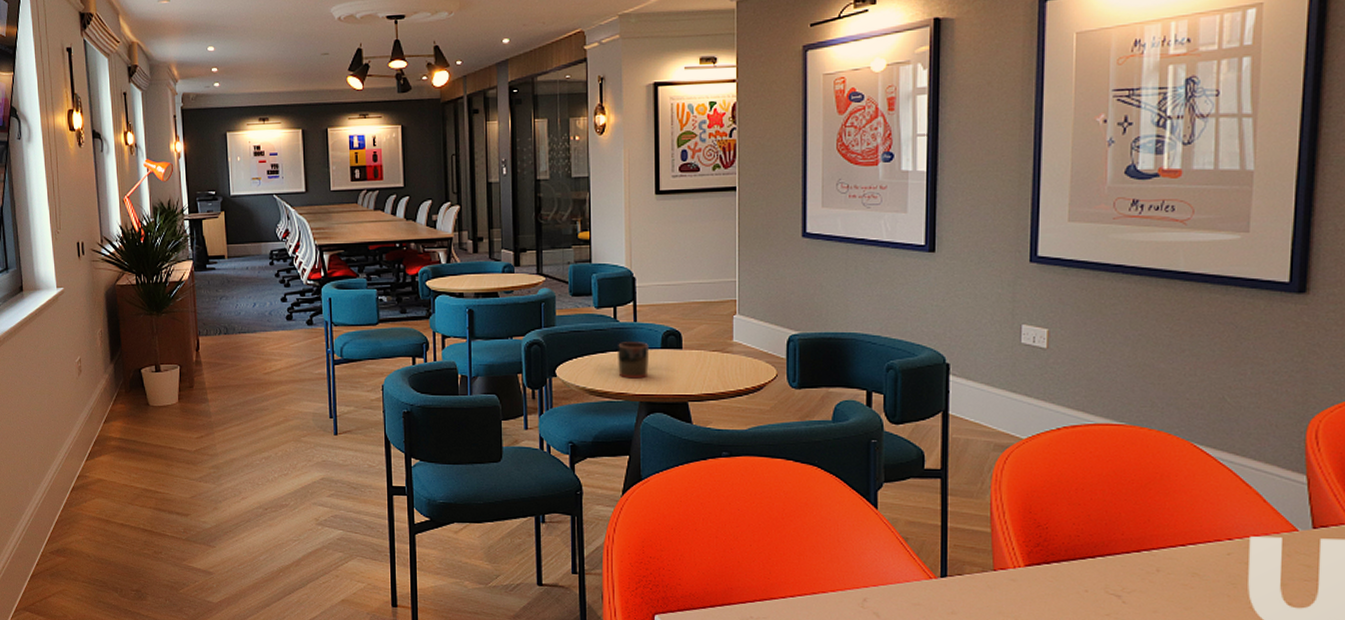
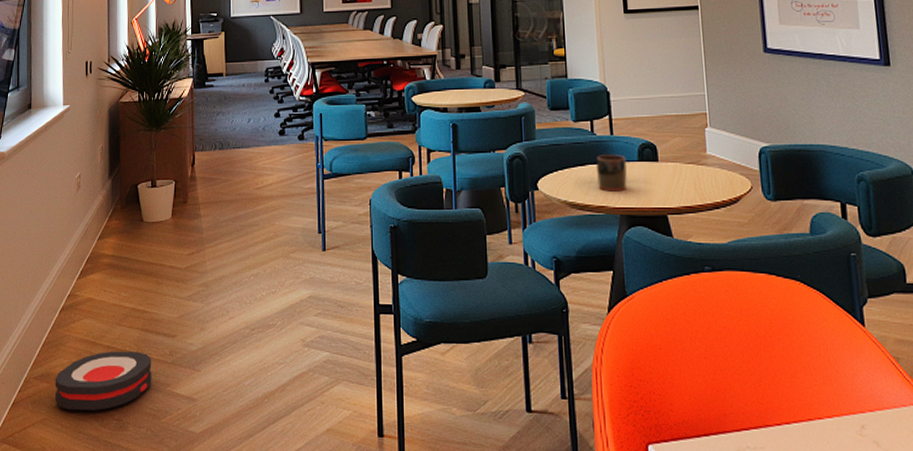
robot vacuum: none [71,528,167,582] -> present [55,351,152,411]

